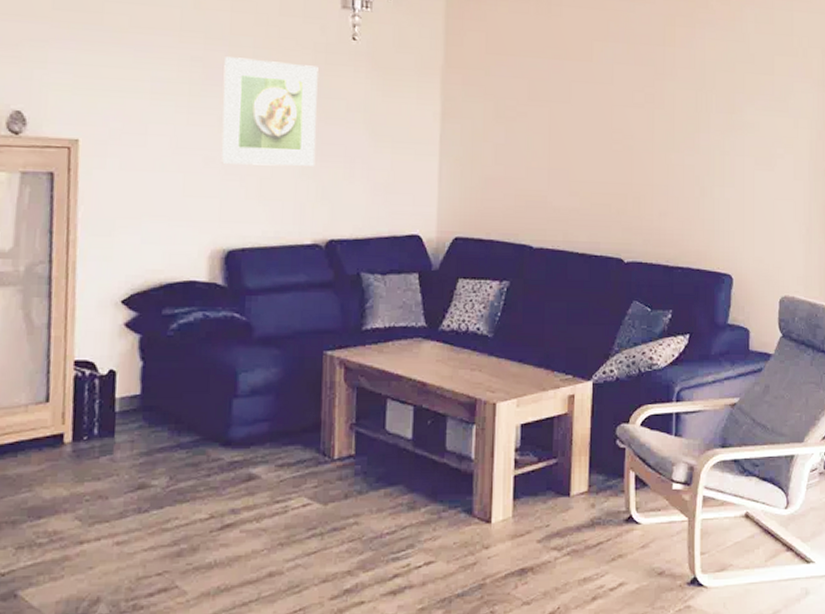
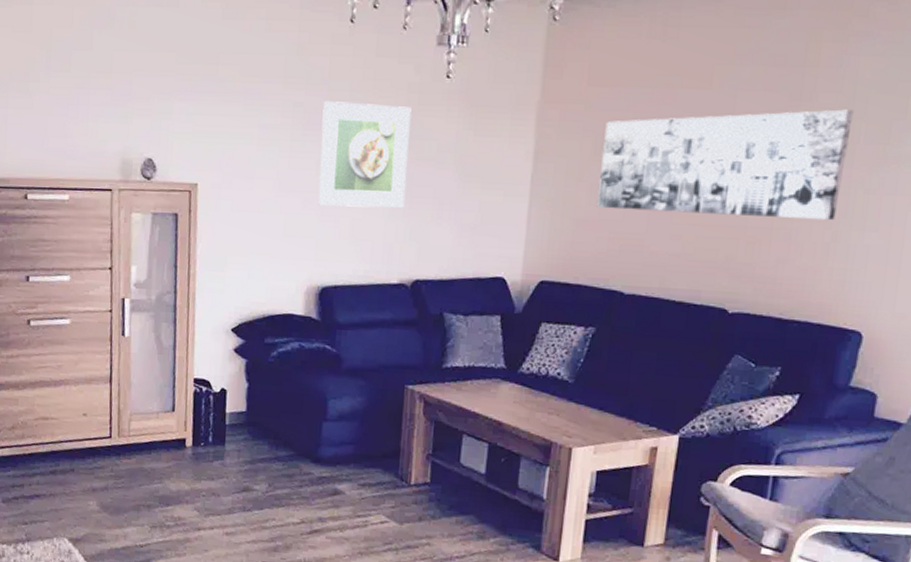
wall art: none [501,83,705,178] -> present [596,109,854,221]

